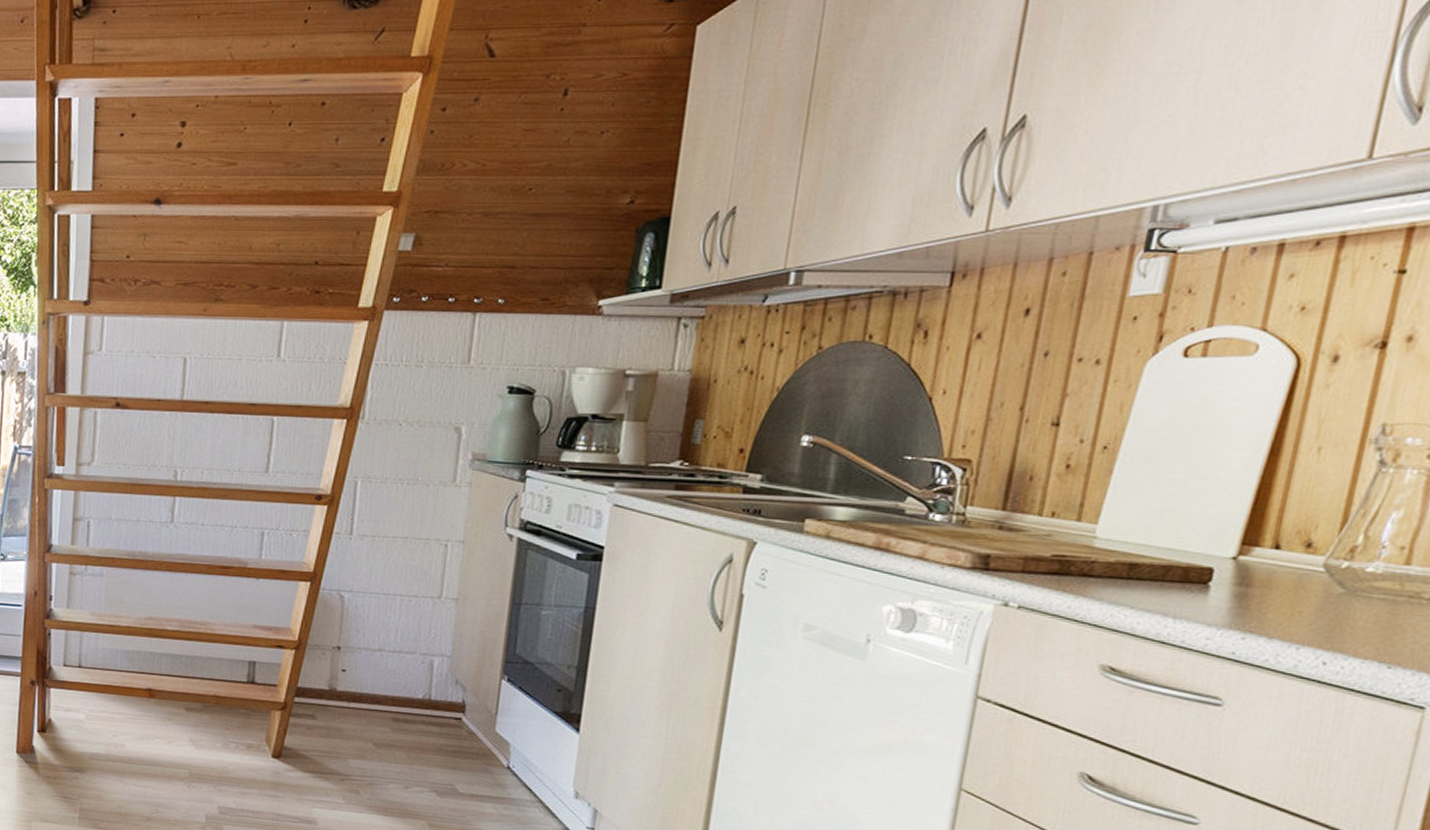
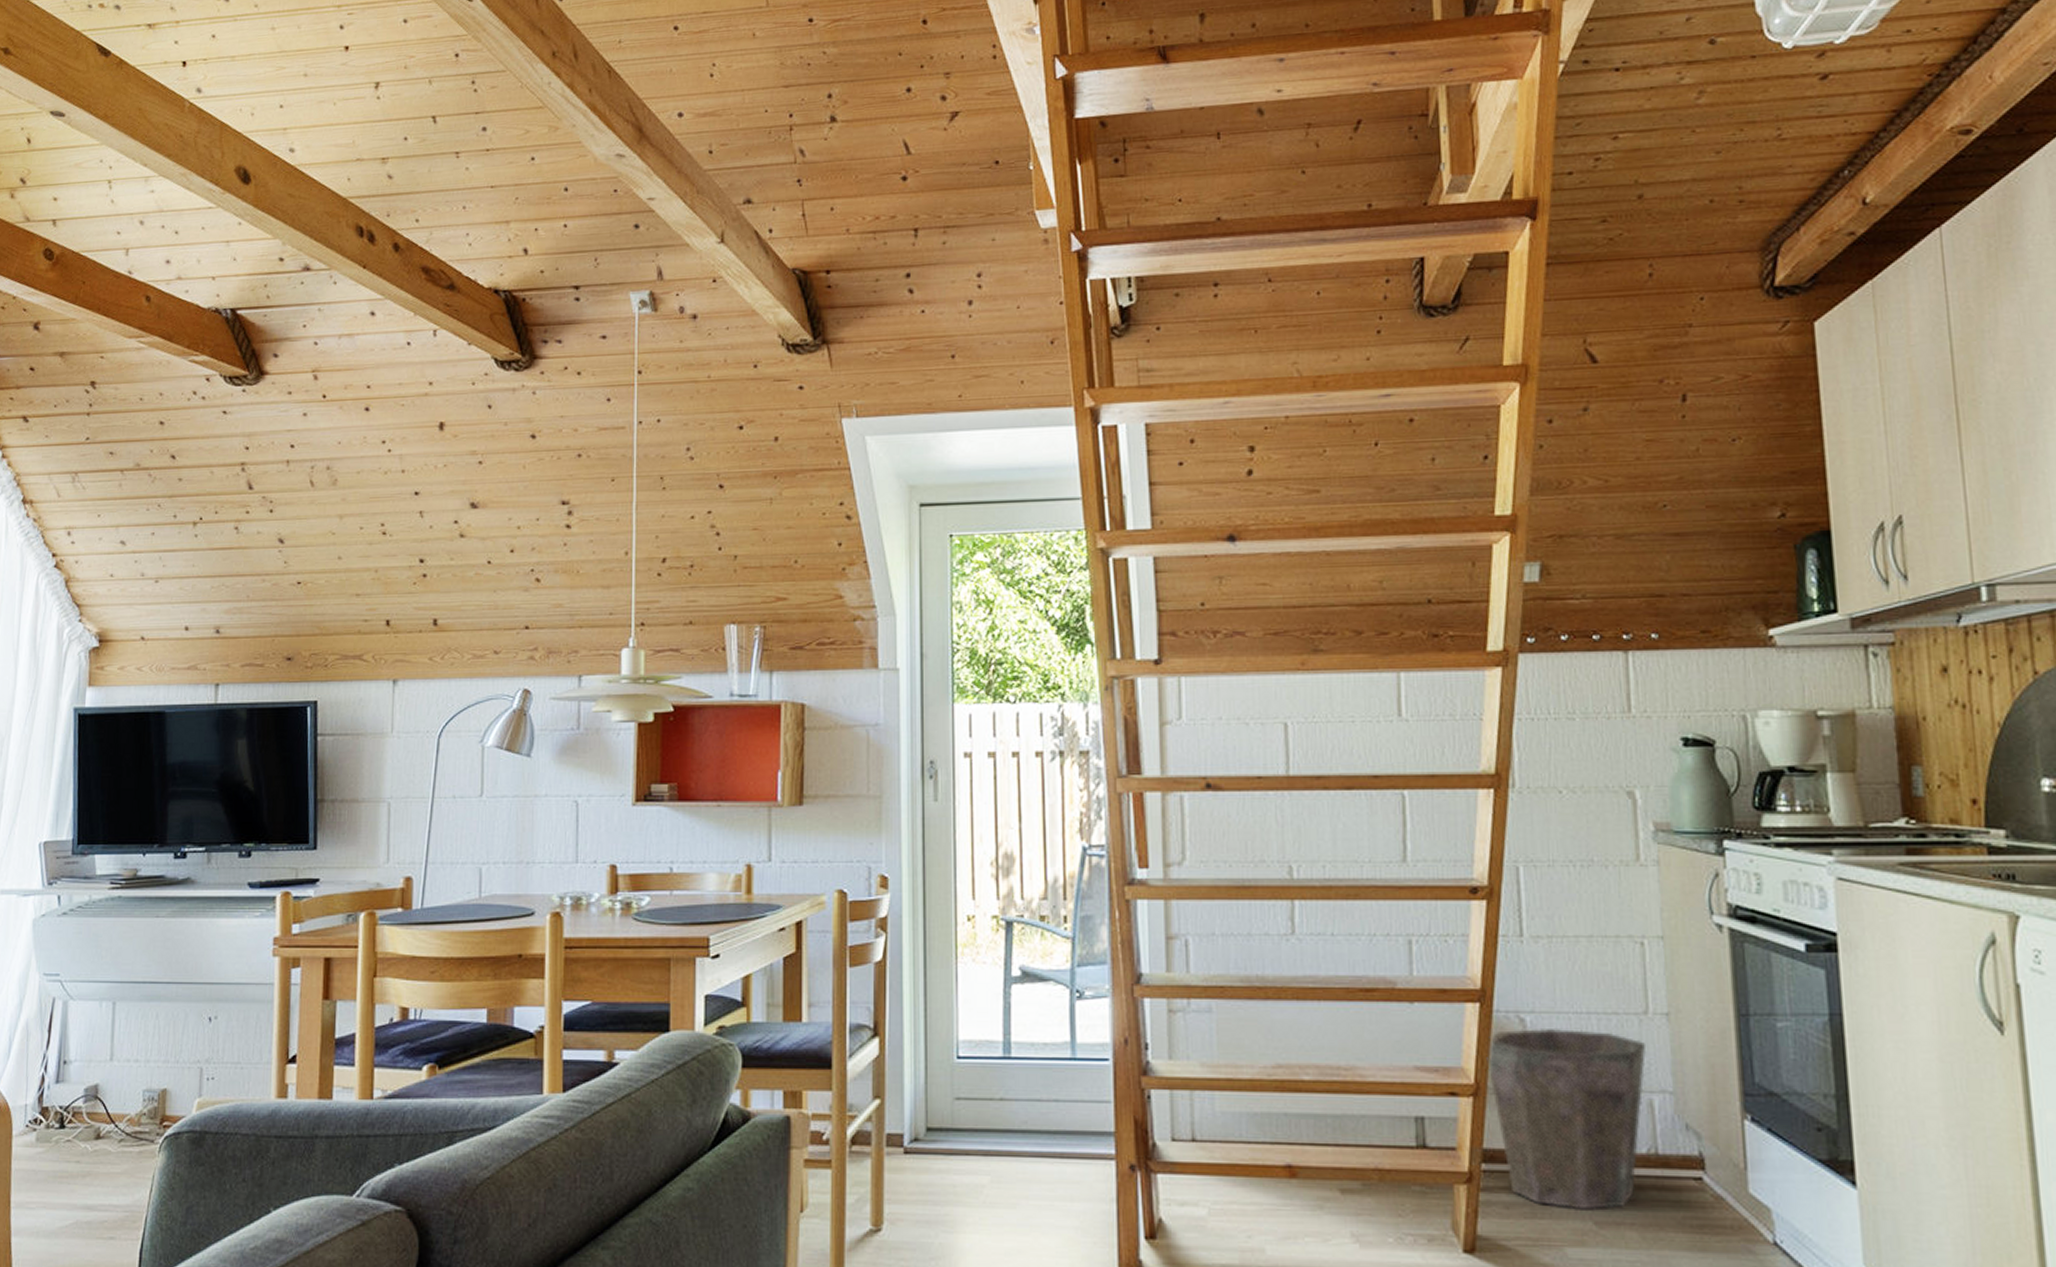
waste bin: none [309,603,435,736] -> present [1486,1027,1646,1211]

